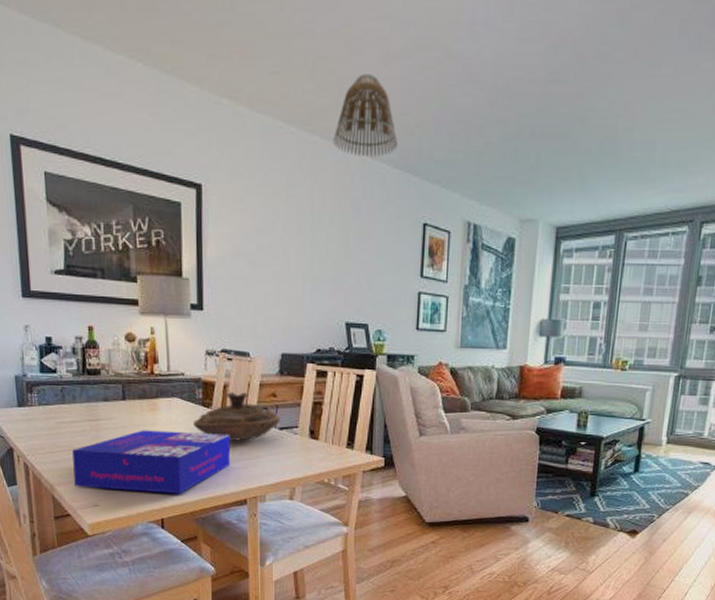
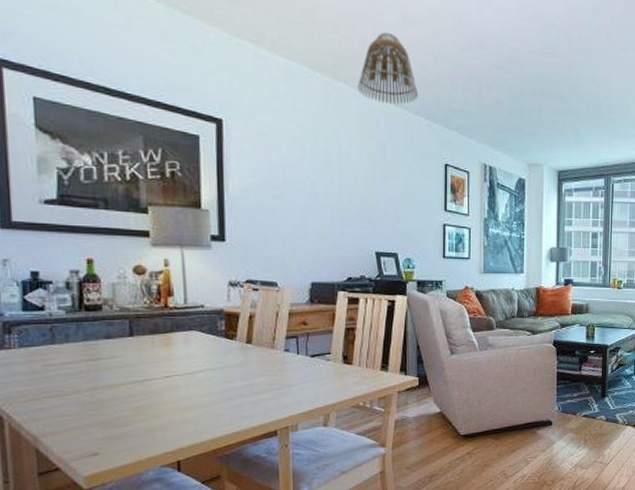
board game: present [72,430,231,494] -> none [64,365,258,436]
decorative bowl: present [193,392,280,441] -> none [215,322,312,372]

